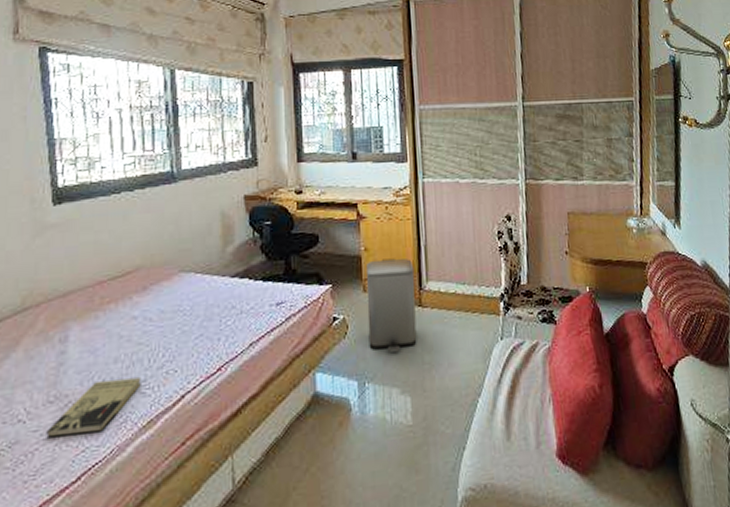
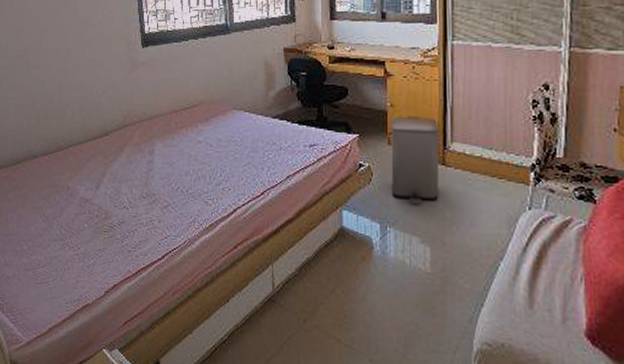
book: present [46,378,141,438] -> none [142,188,205,226]

